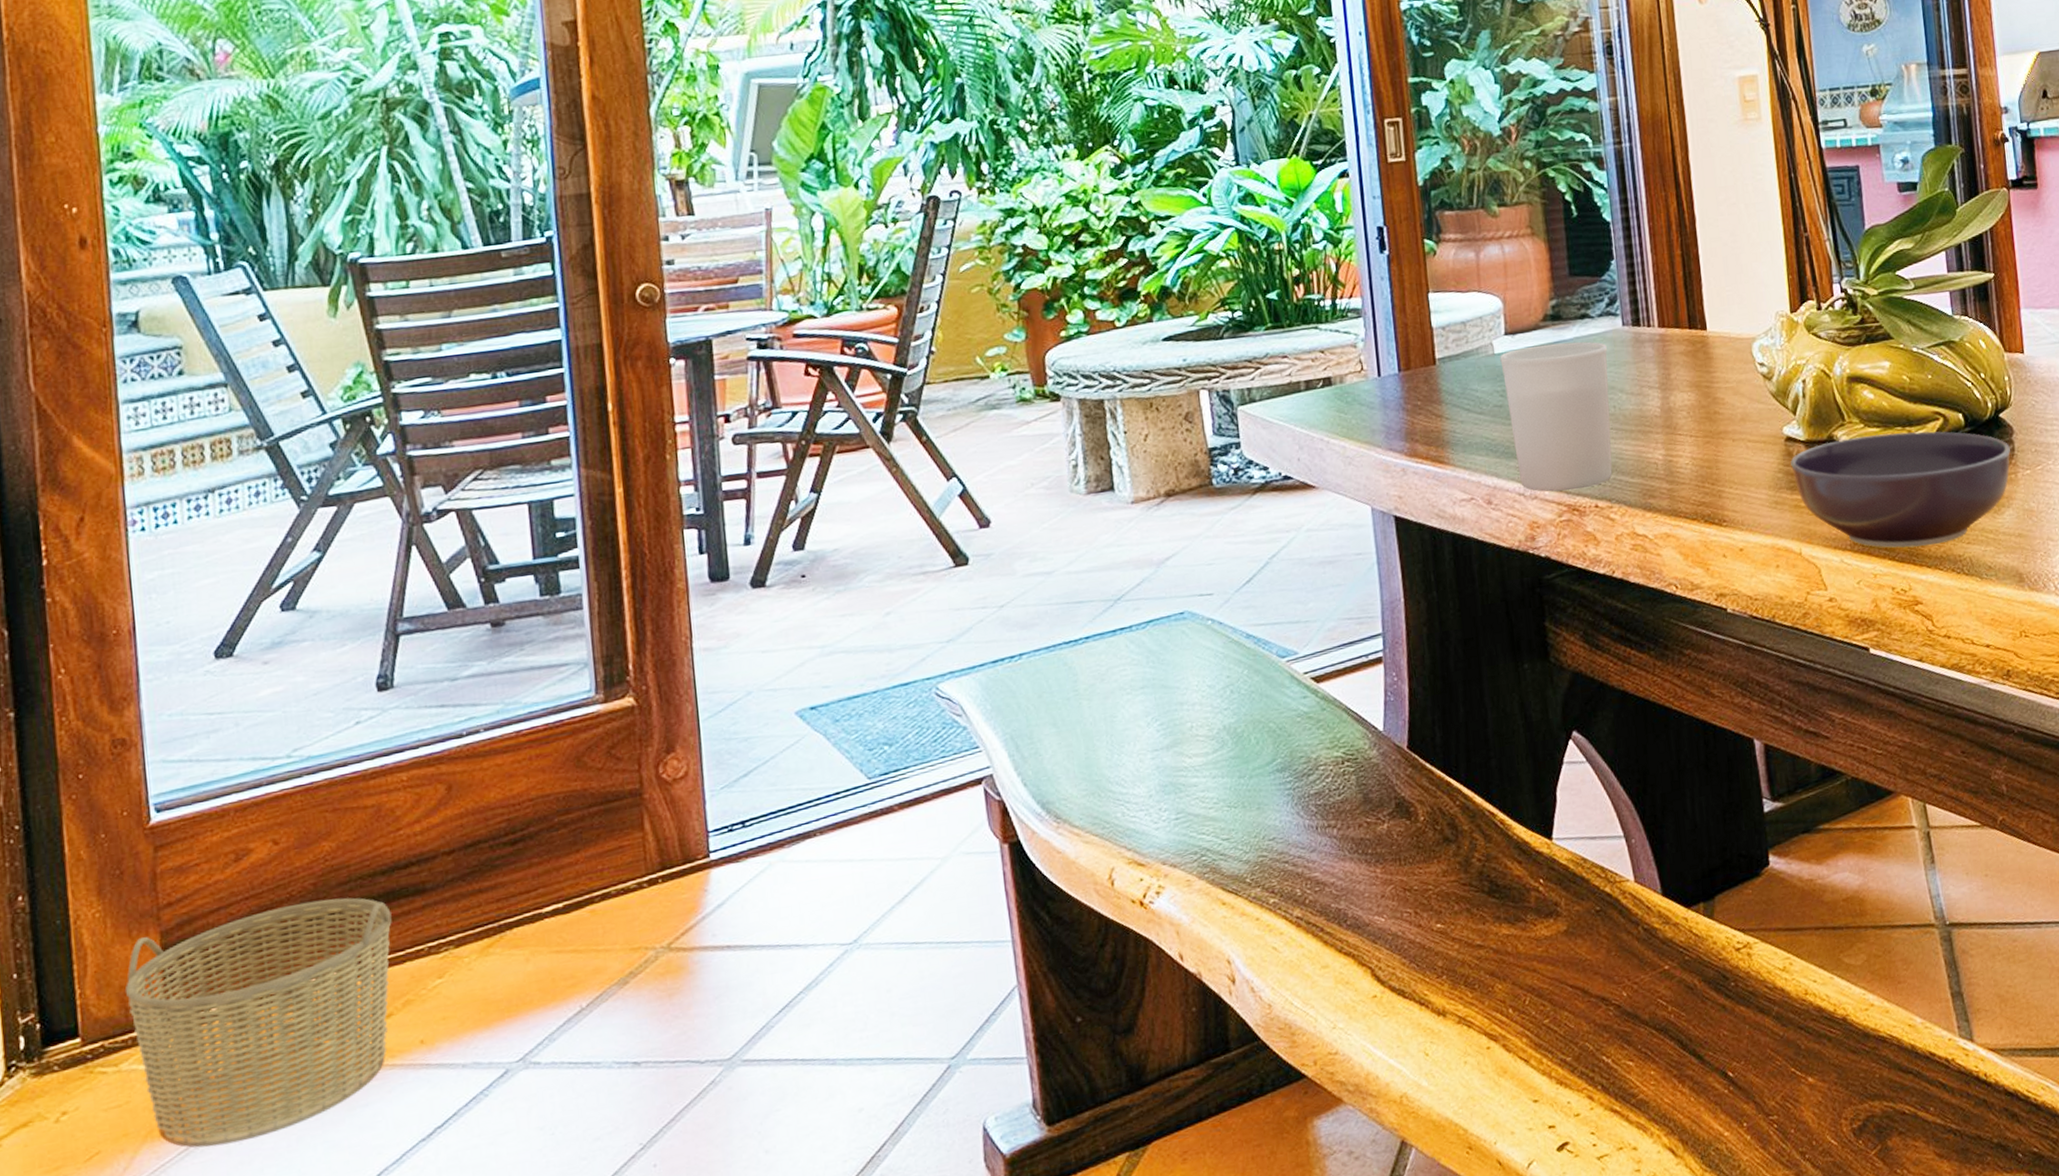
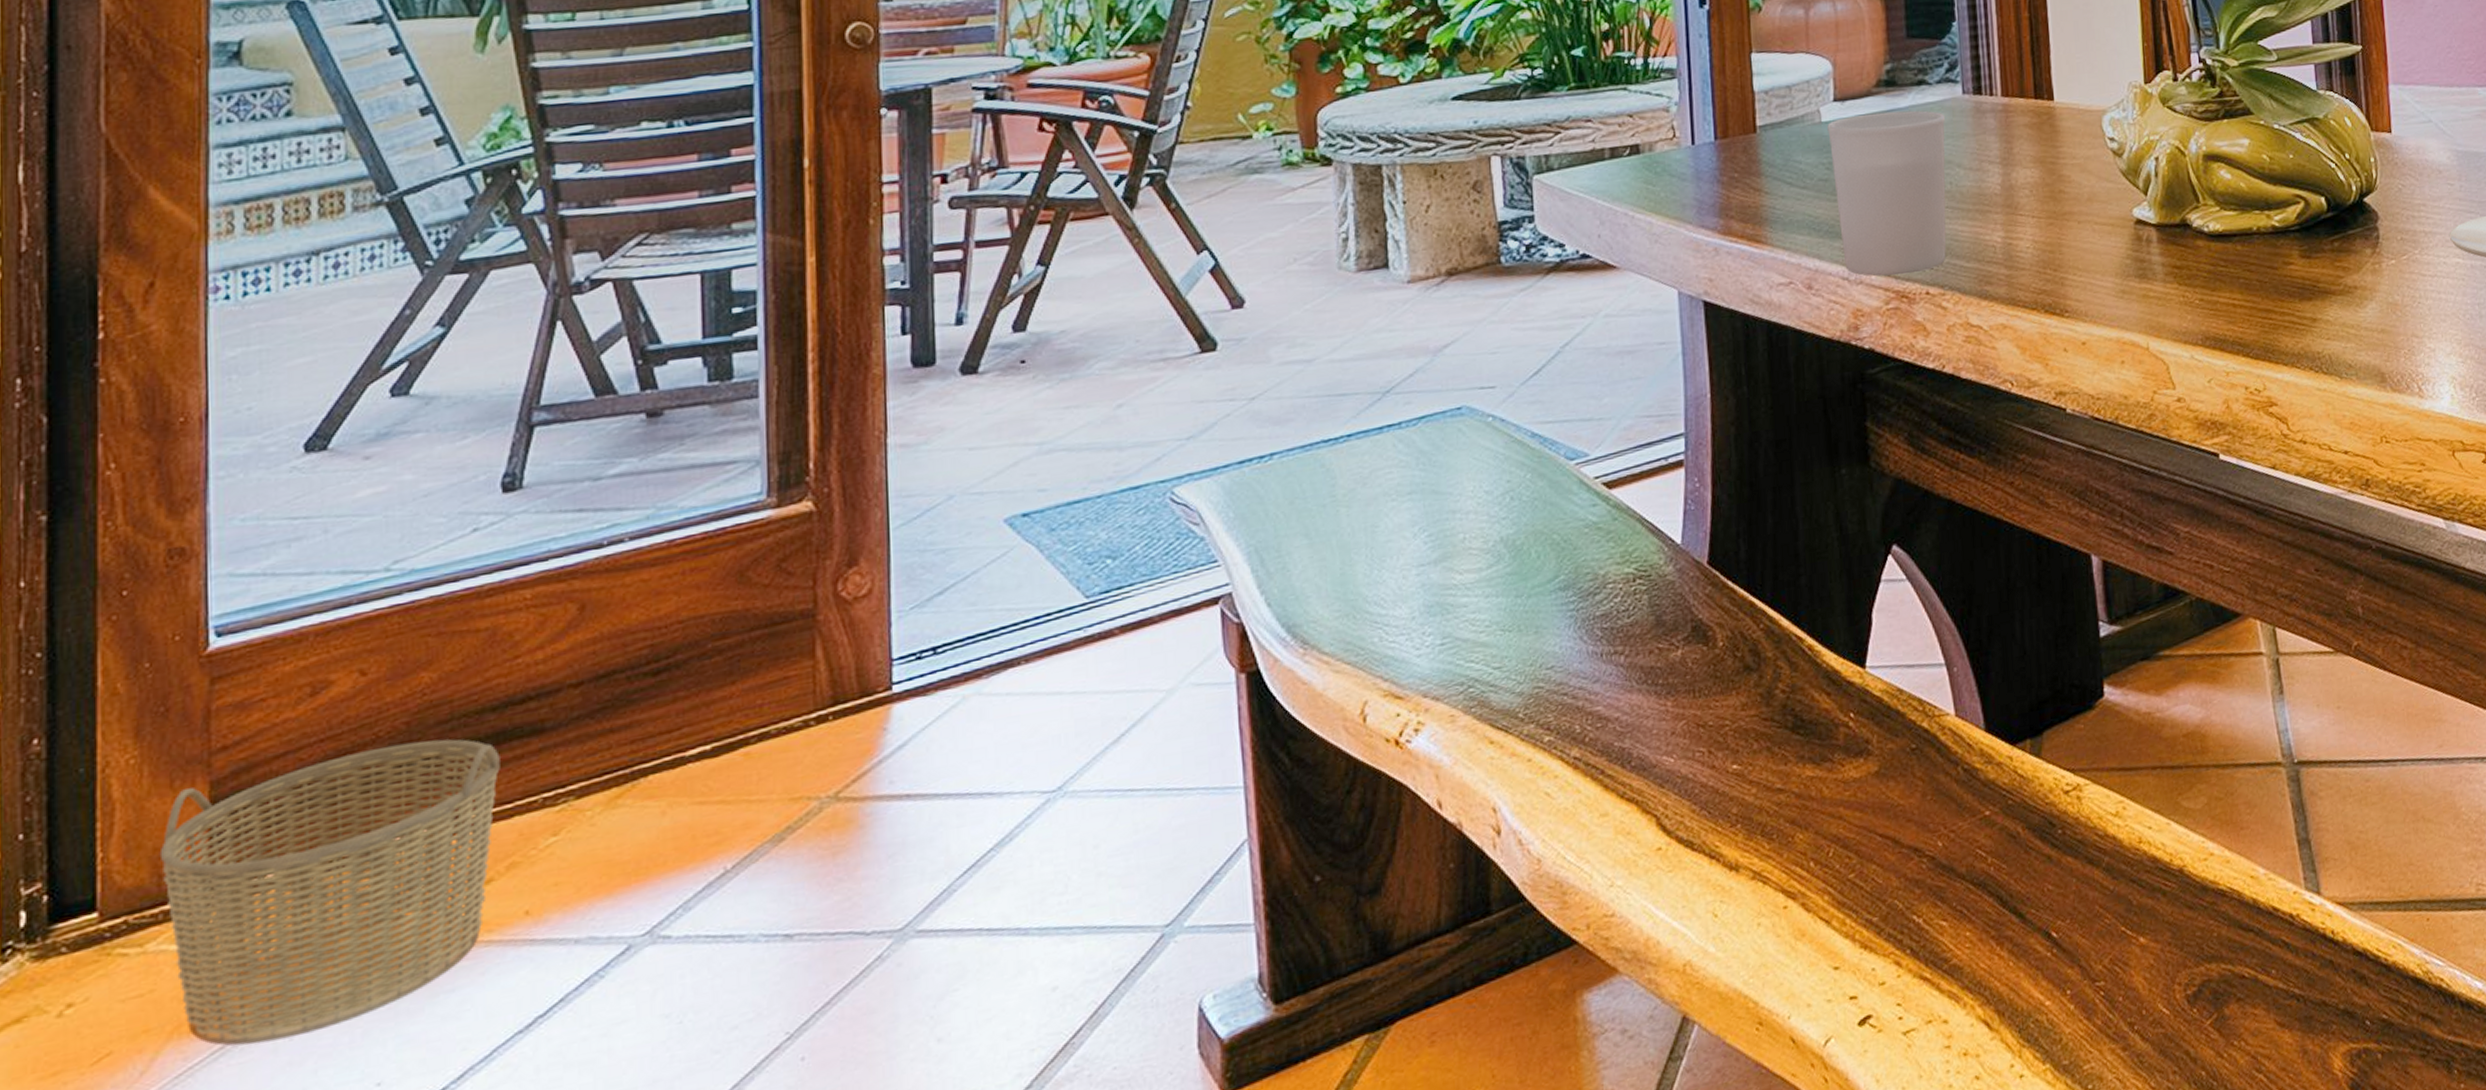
bowl: present [1790,431,2010,548] -> none [2140,216,2375,344]

